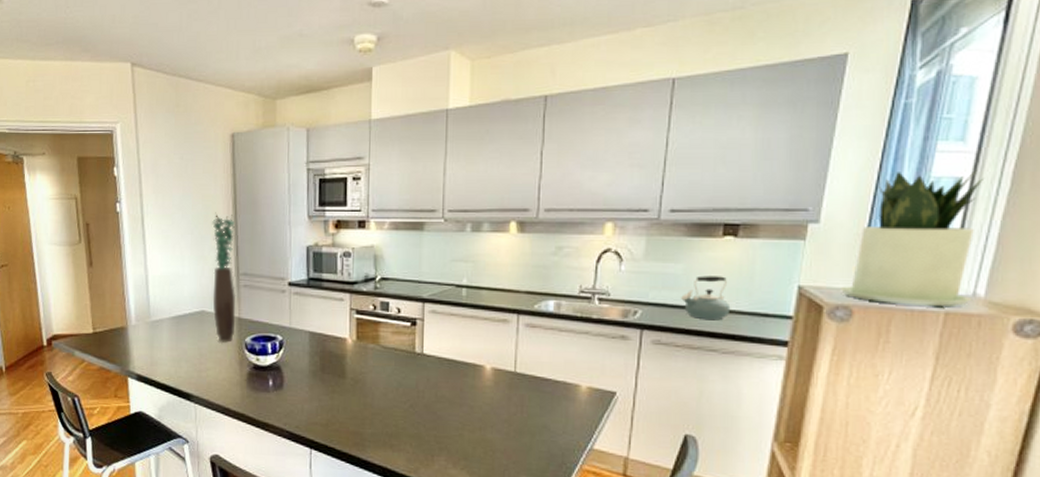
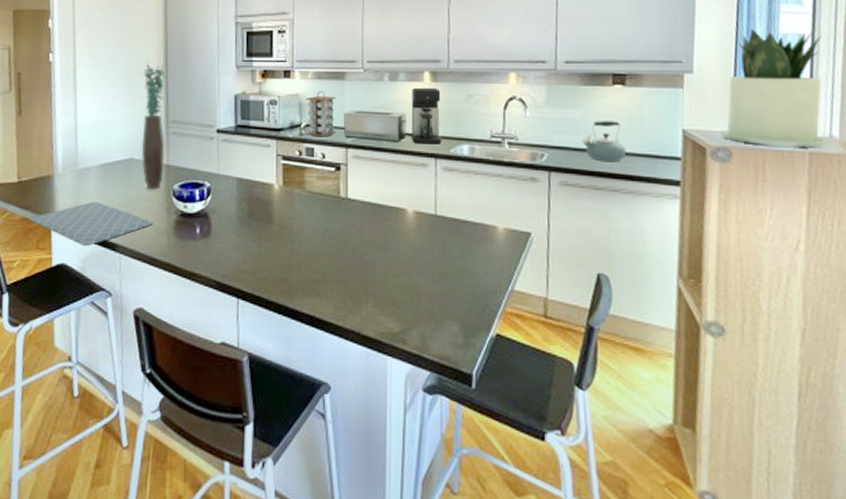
placemat: none [107,353,227,396] -> present [30,202,153,247]
spice rack: none [381,241,414,291] -> present [306,90,336,137]
toaster: none [421,262,488,297] -> present [344,109,407,142]
coffee maker: none [492,239,528,300] -> present [410,87,442,144]

